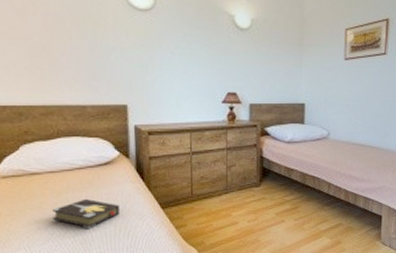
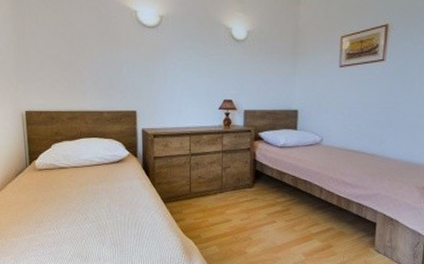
hardback book: present [52,198,121,228] -> none [75,191,129,216]

